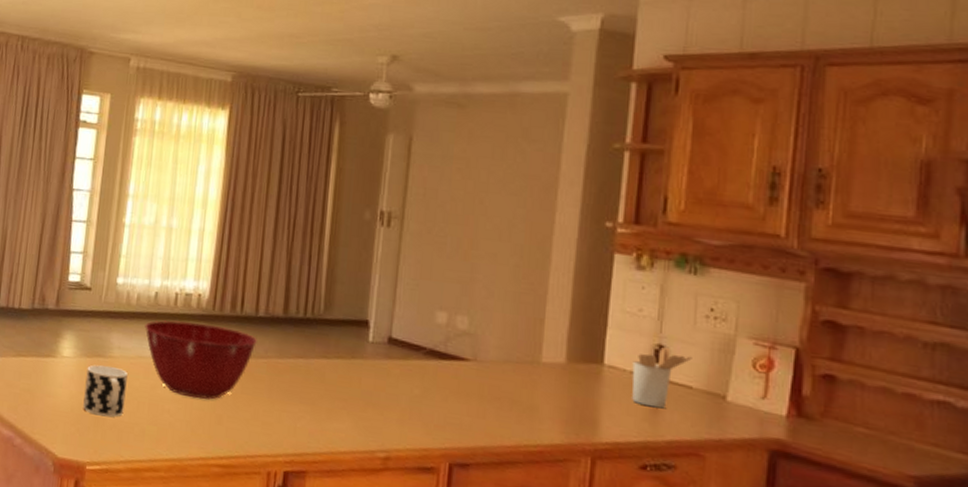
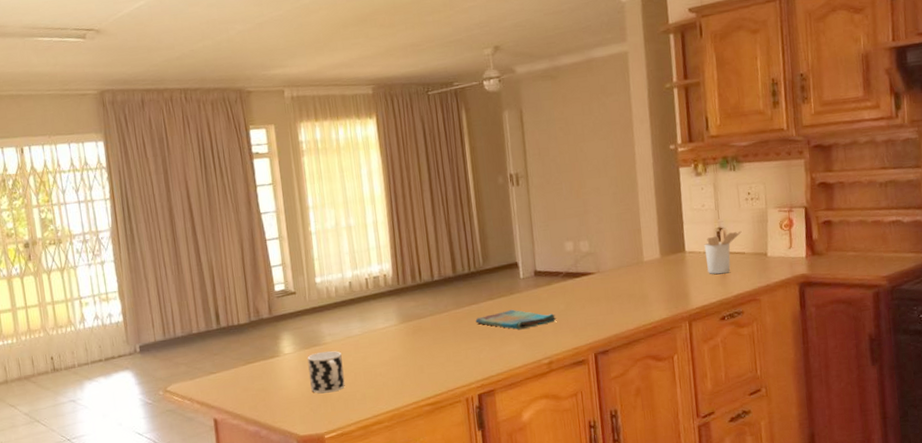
mixing bowl: present [145,320,257,400] -> none [346,296,437,359]
dish towel: none [299,375,407,408] -> present [475,309,557,330]

